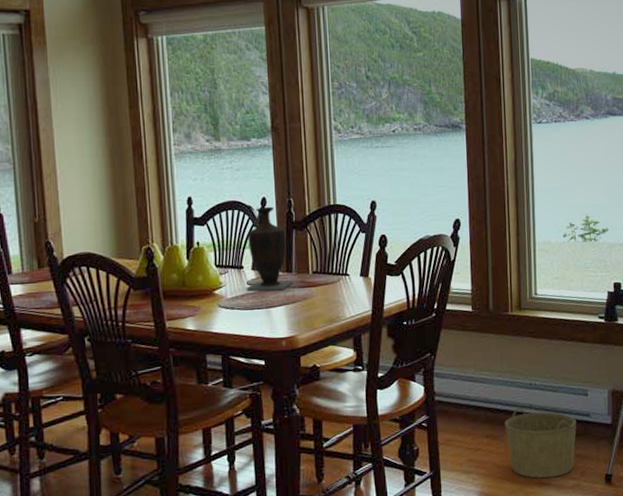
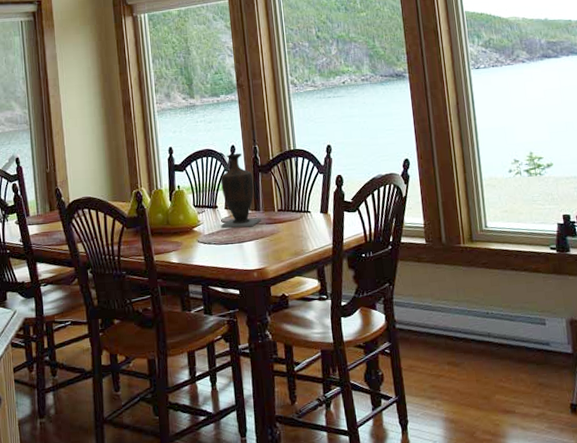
basket: present [505,406,577,479] -> none [464,335,537,406]

